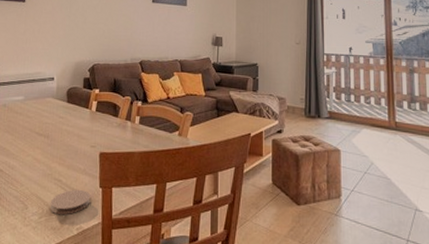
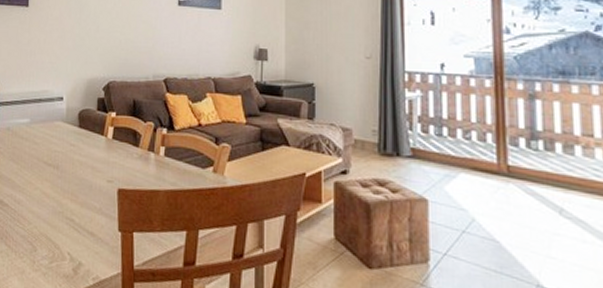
coaster: present [50,189,91,215] -> none [61,231,108,262]

